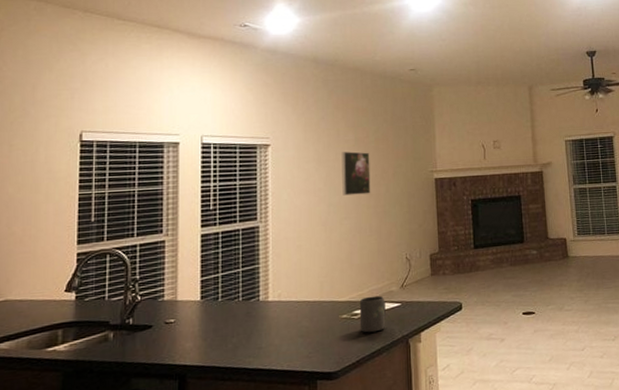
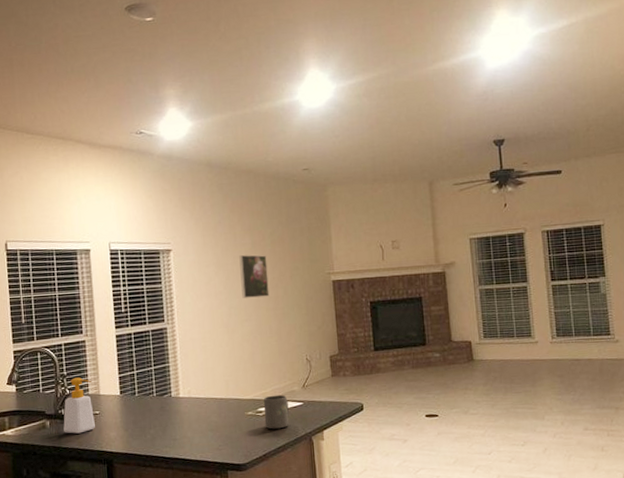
soap bottle: none [130,281,170,346] -> present [63,377,95,434]

